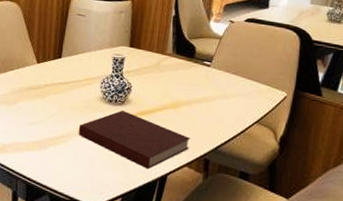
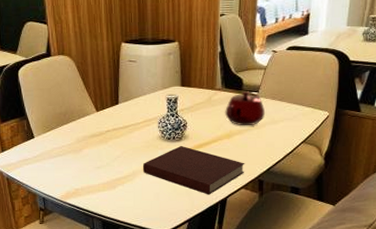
teapot: none [173,60,218,97] -> present [225,91,266,125]

